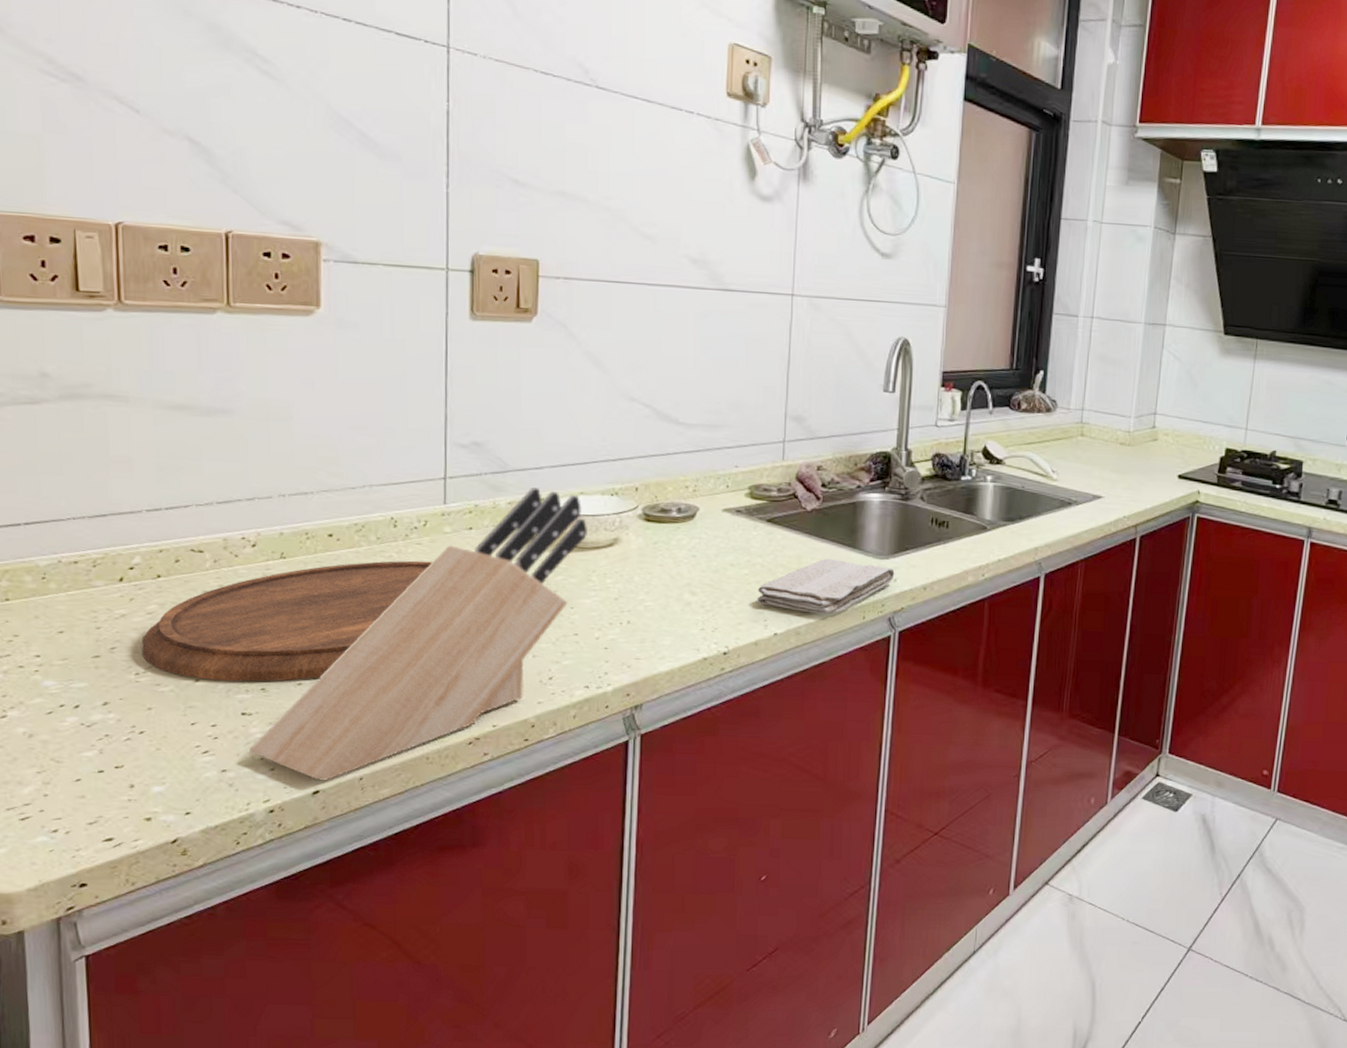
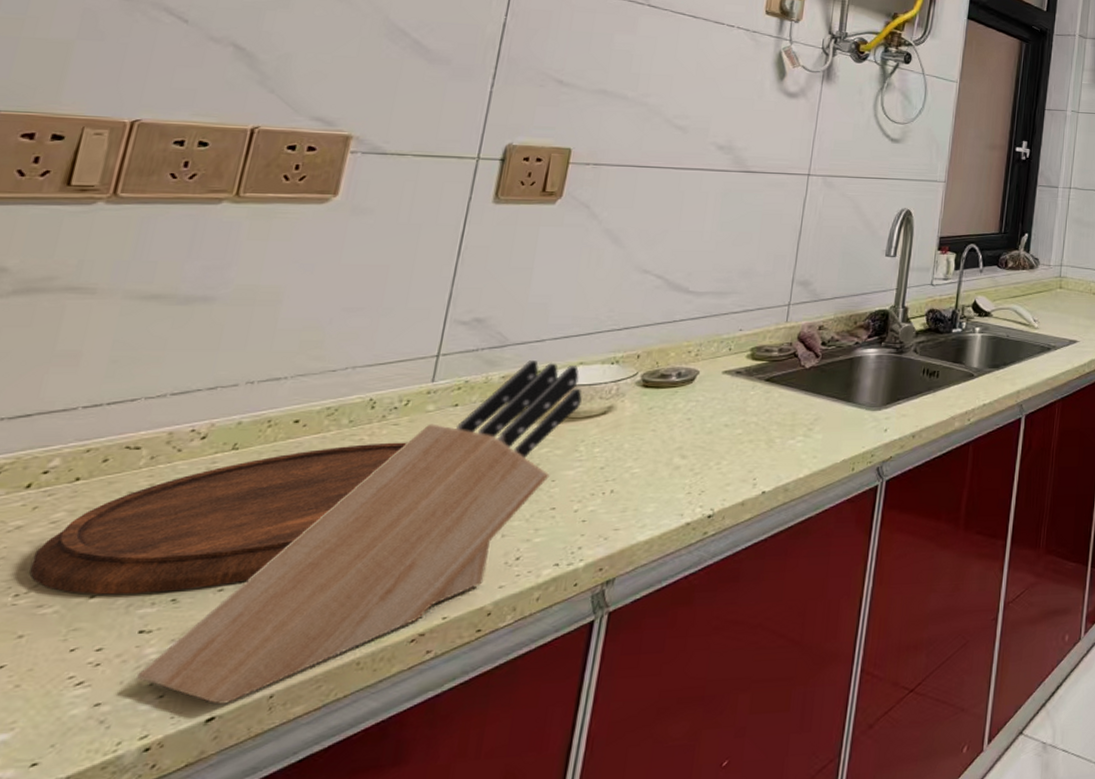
washcloth: present [757,558,895,615] -> none [748,413,886,470]

